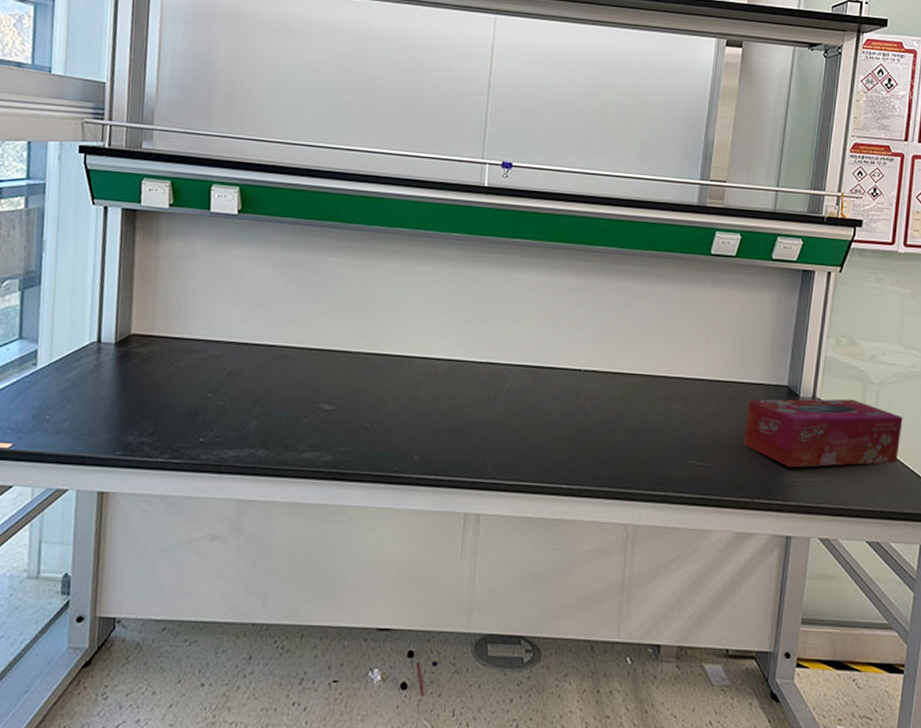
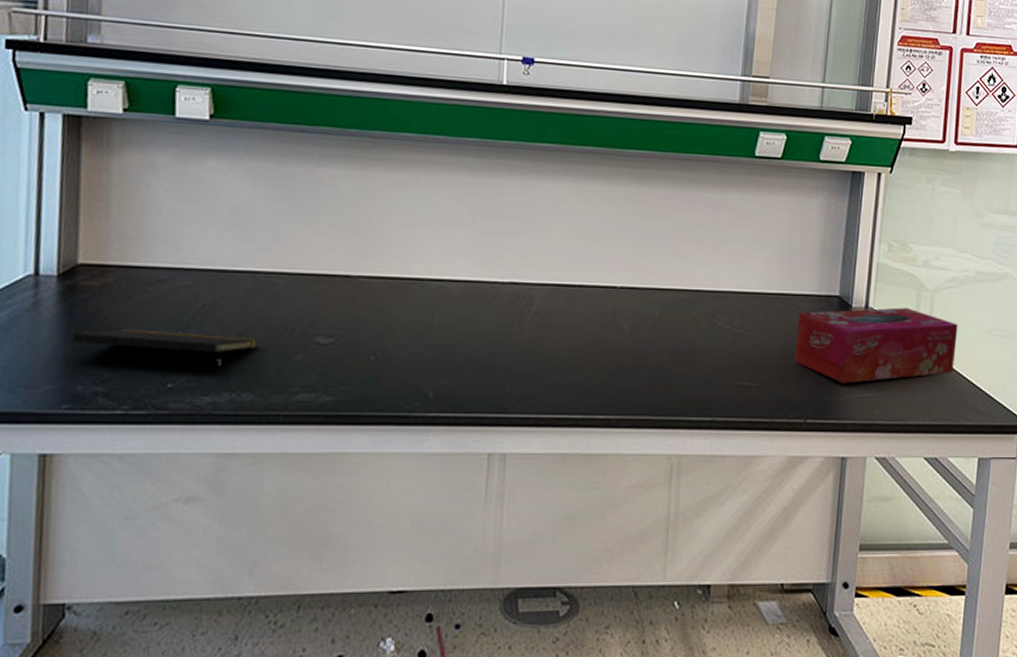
notepad: none [125,390,274,430] -> present [71,329,258,372]

